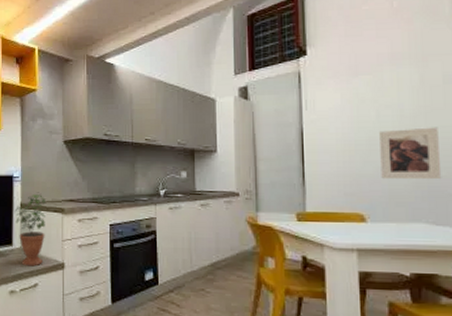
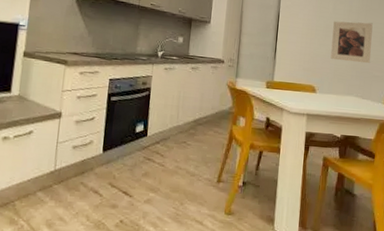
potted plant: present [14,192,47,267] -> none [16,42,51,114]

